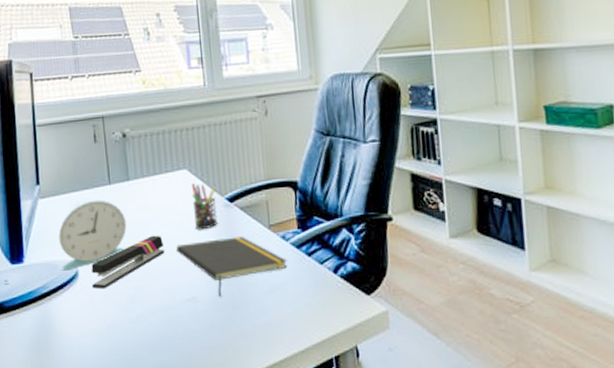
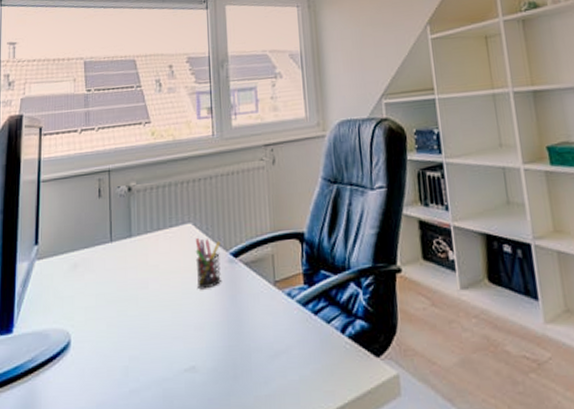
alarm clock: present [58,199,127,271] -> none [53,259,126,341]
stapler: present [91,235,165,289] -> none [84,296,164,361]
notepad: present [176,237,287,297] -> none [177,295,293,365]

